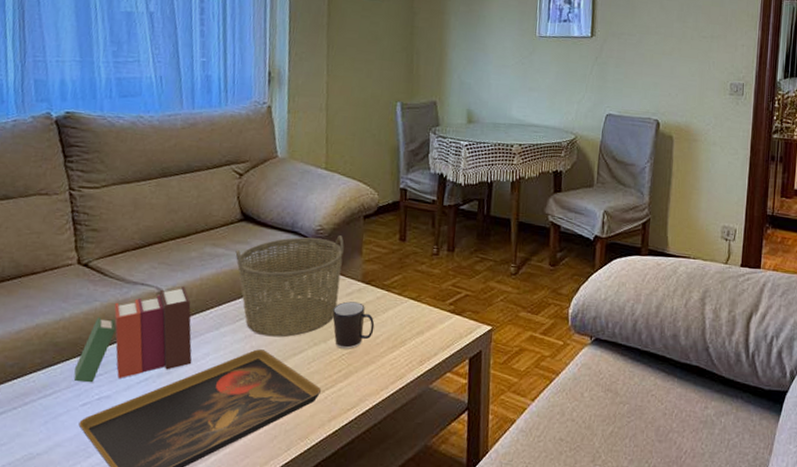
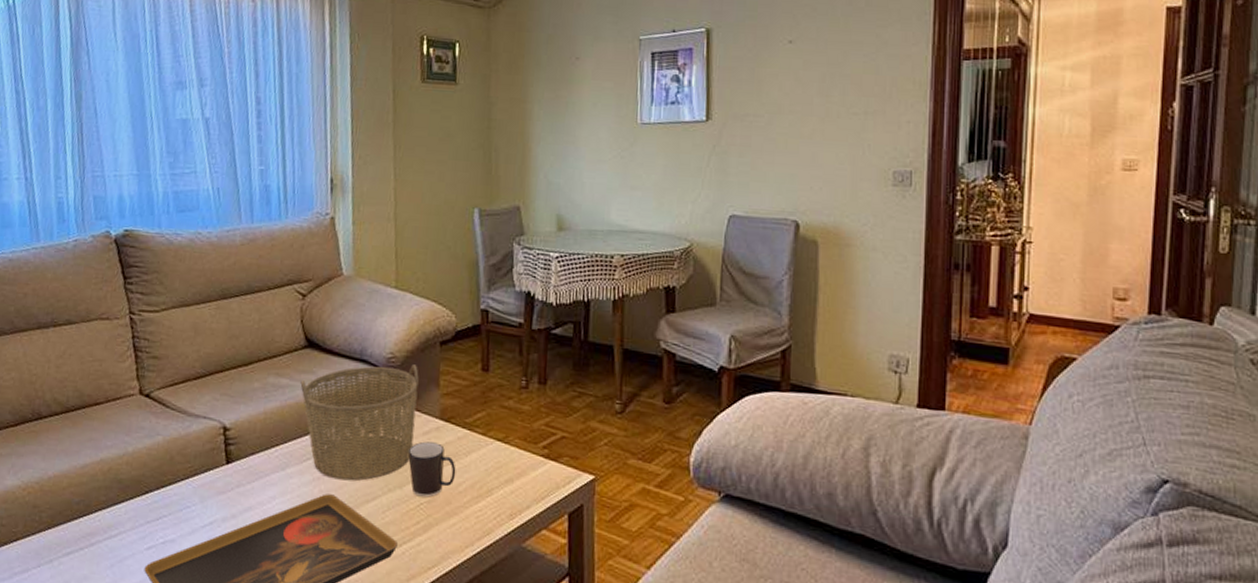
books: present [73,285,192,383] -> none [138,420,258,525]

